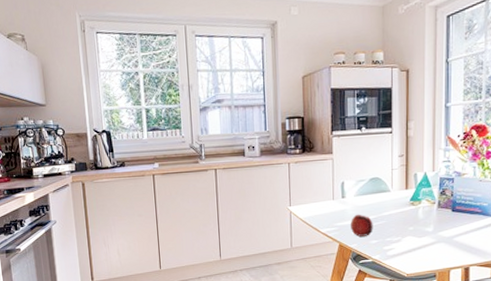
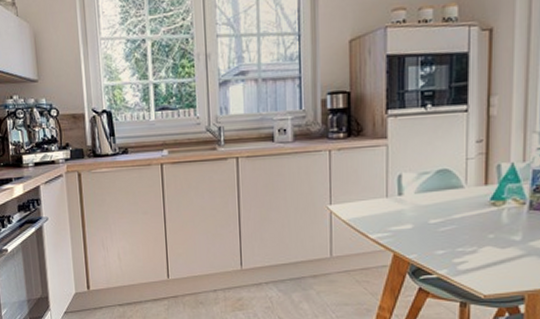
fruit: present [351,214,373,237] -> none [409,216,440,245]

